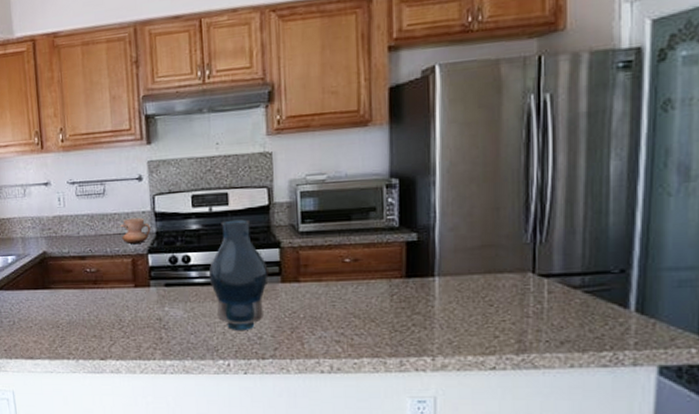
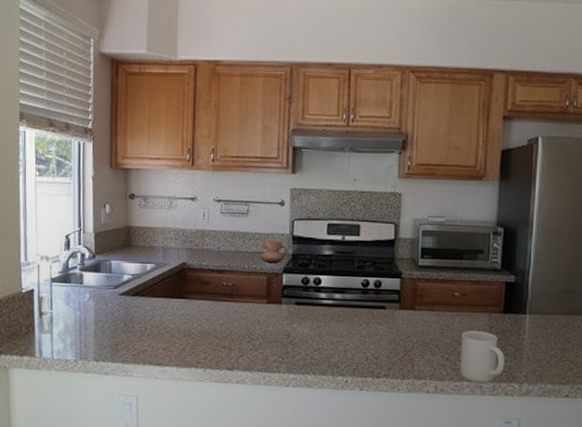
vase: present [208,219,269,330] -> none [336,249,389,350]
mug: none [356,300,412,358] -> present [459,331,505,383]

